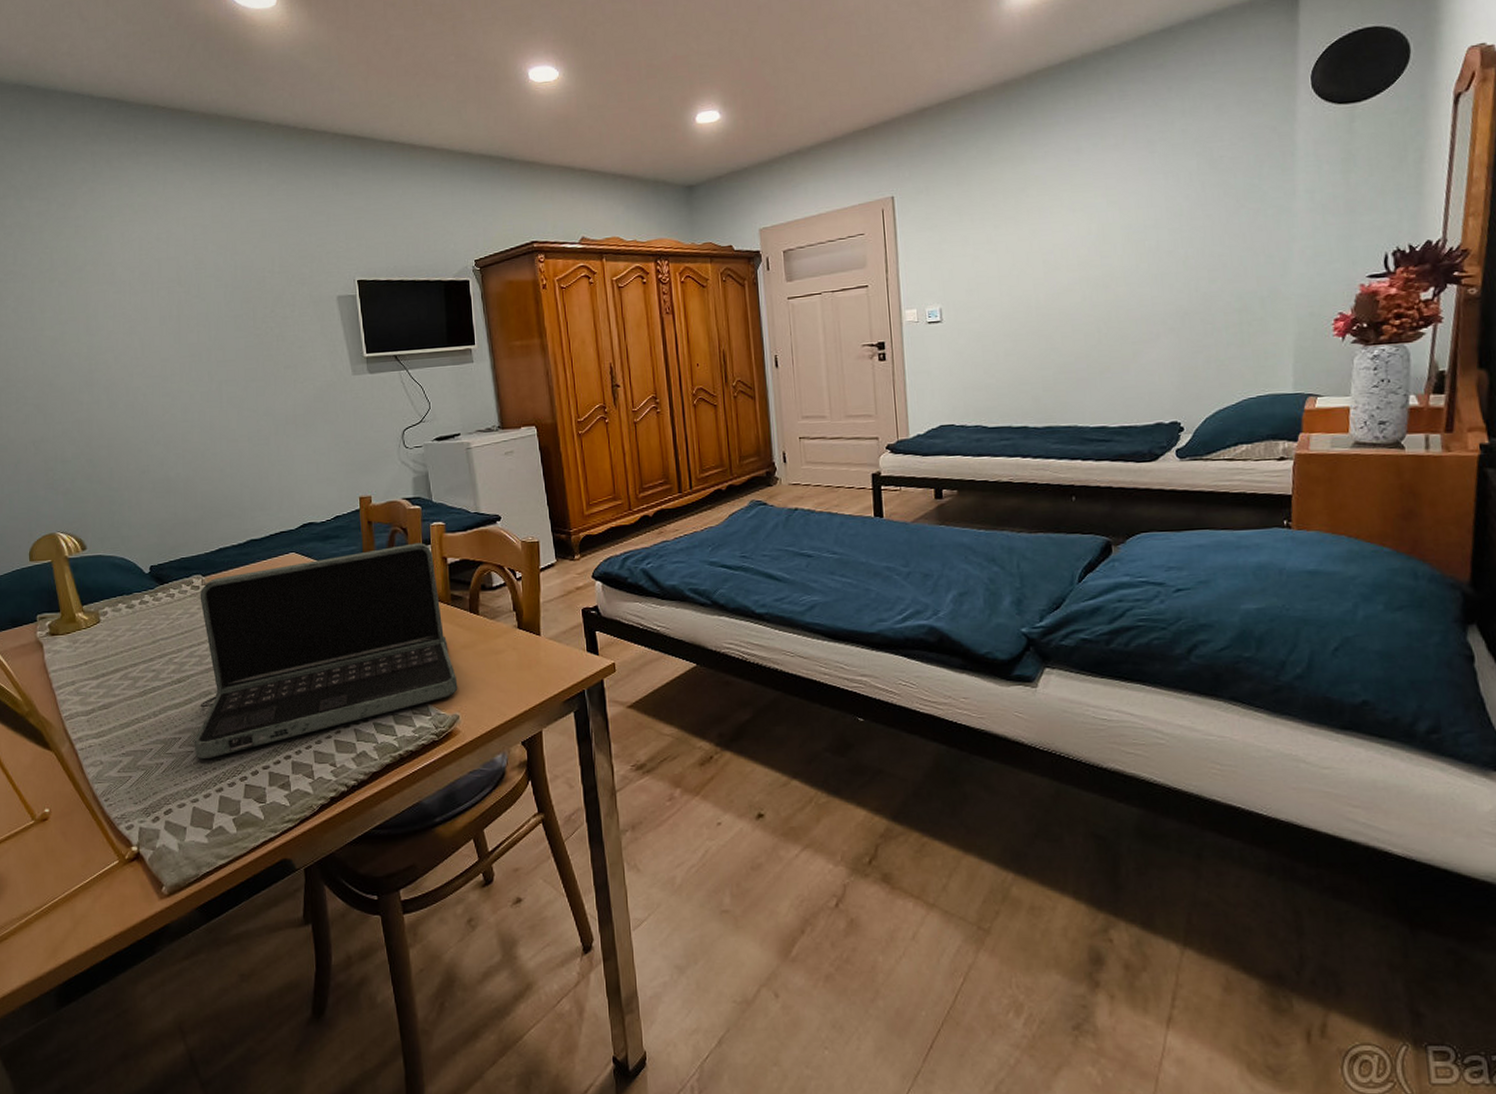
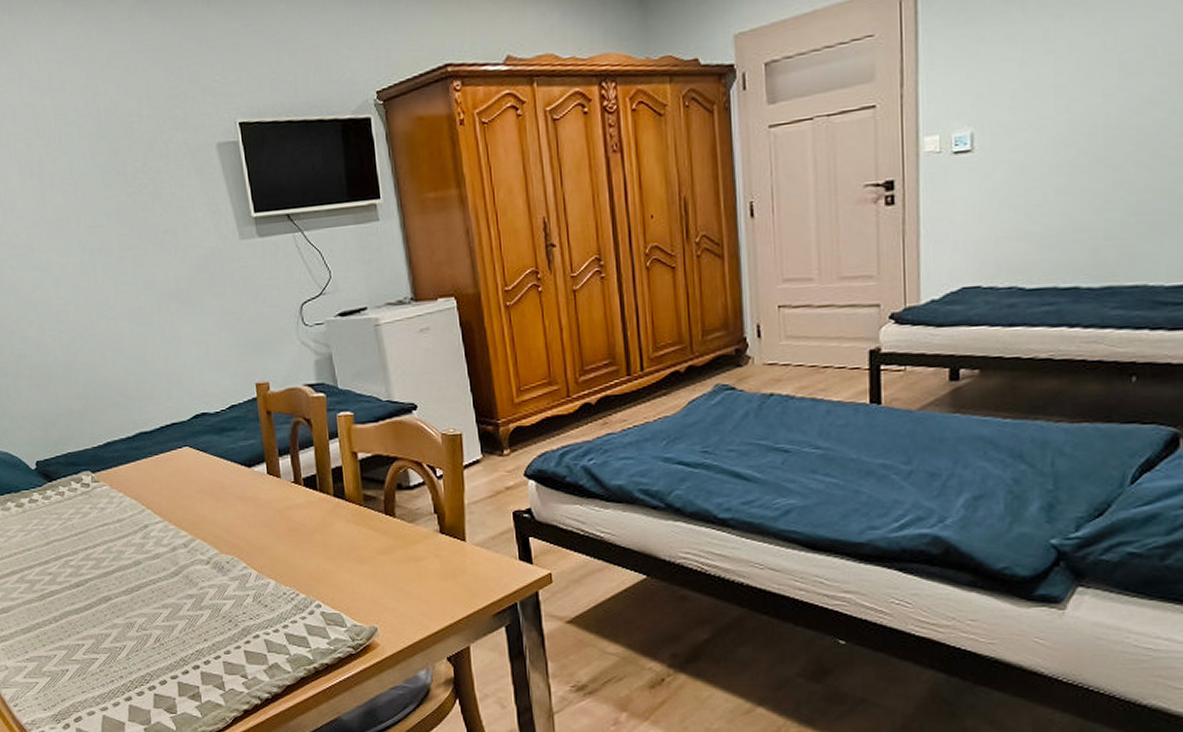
laptop: present [194,543,458,760] -> none [90,435,375,667]

